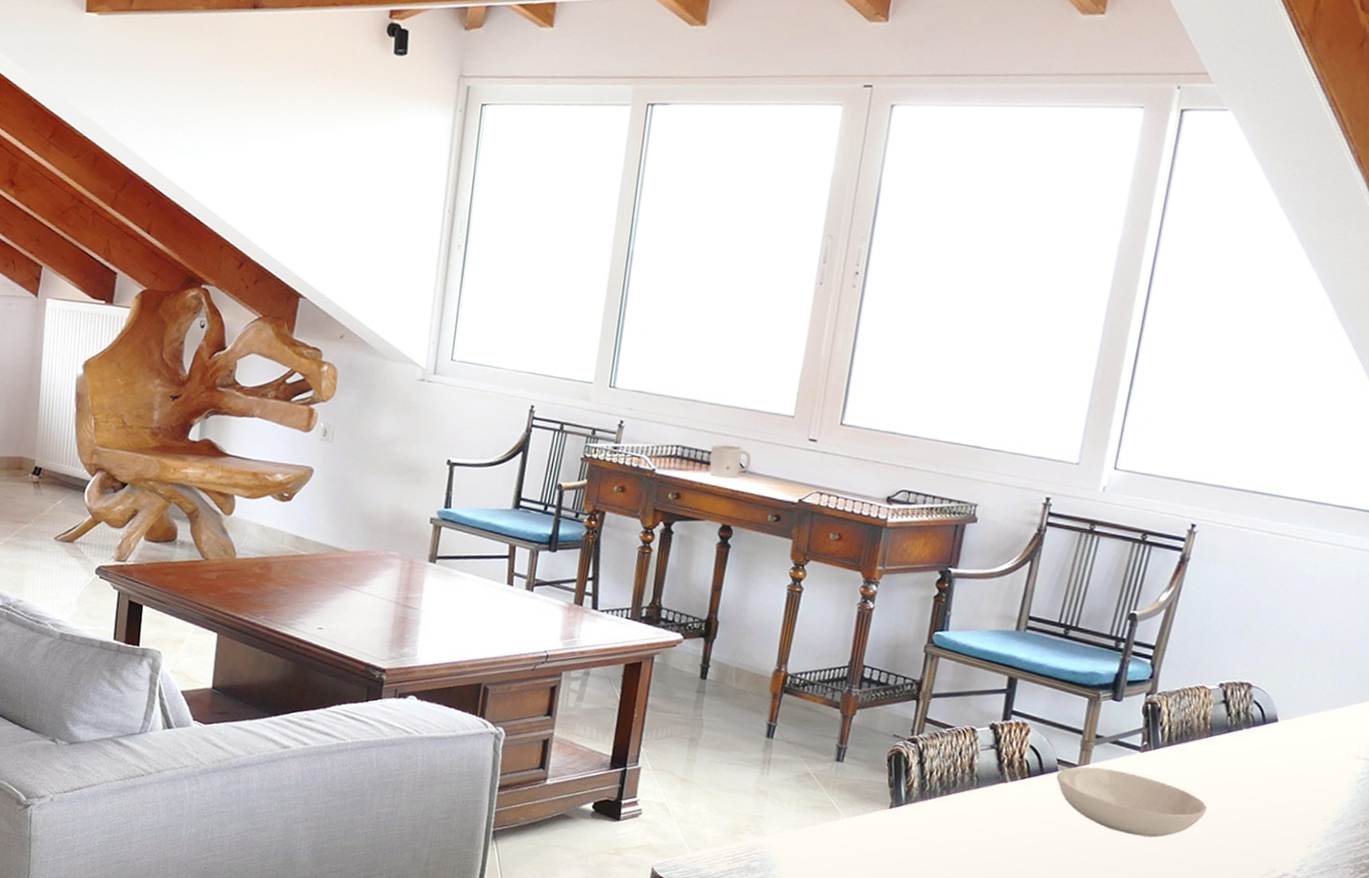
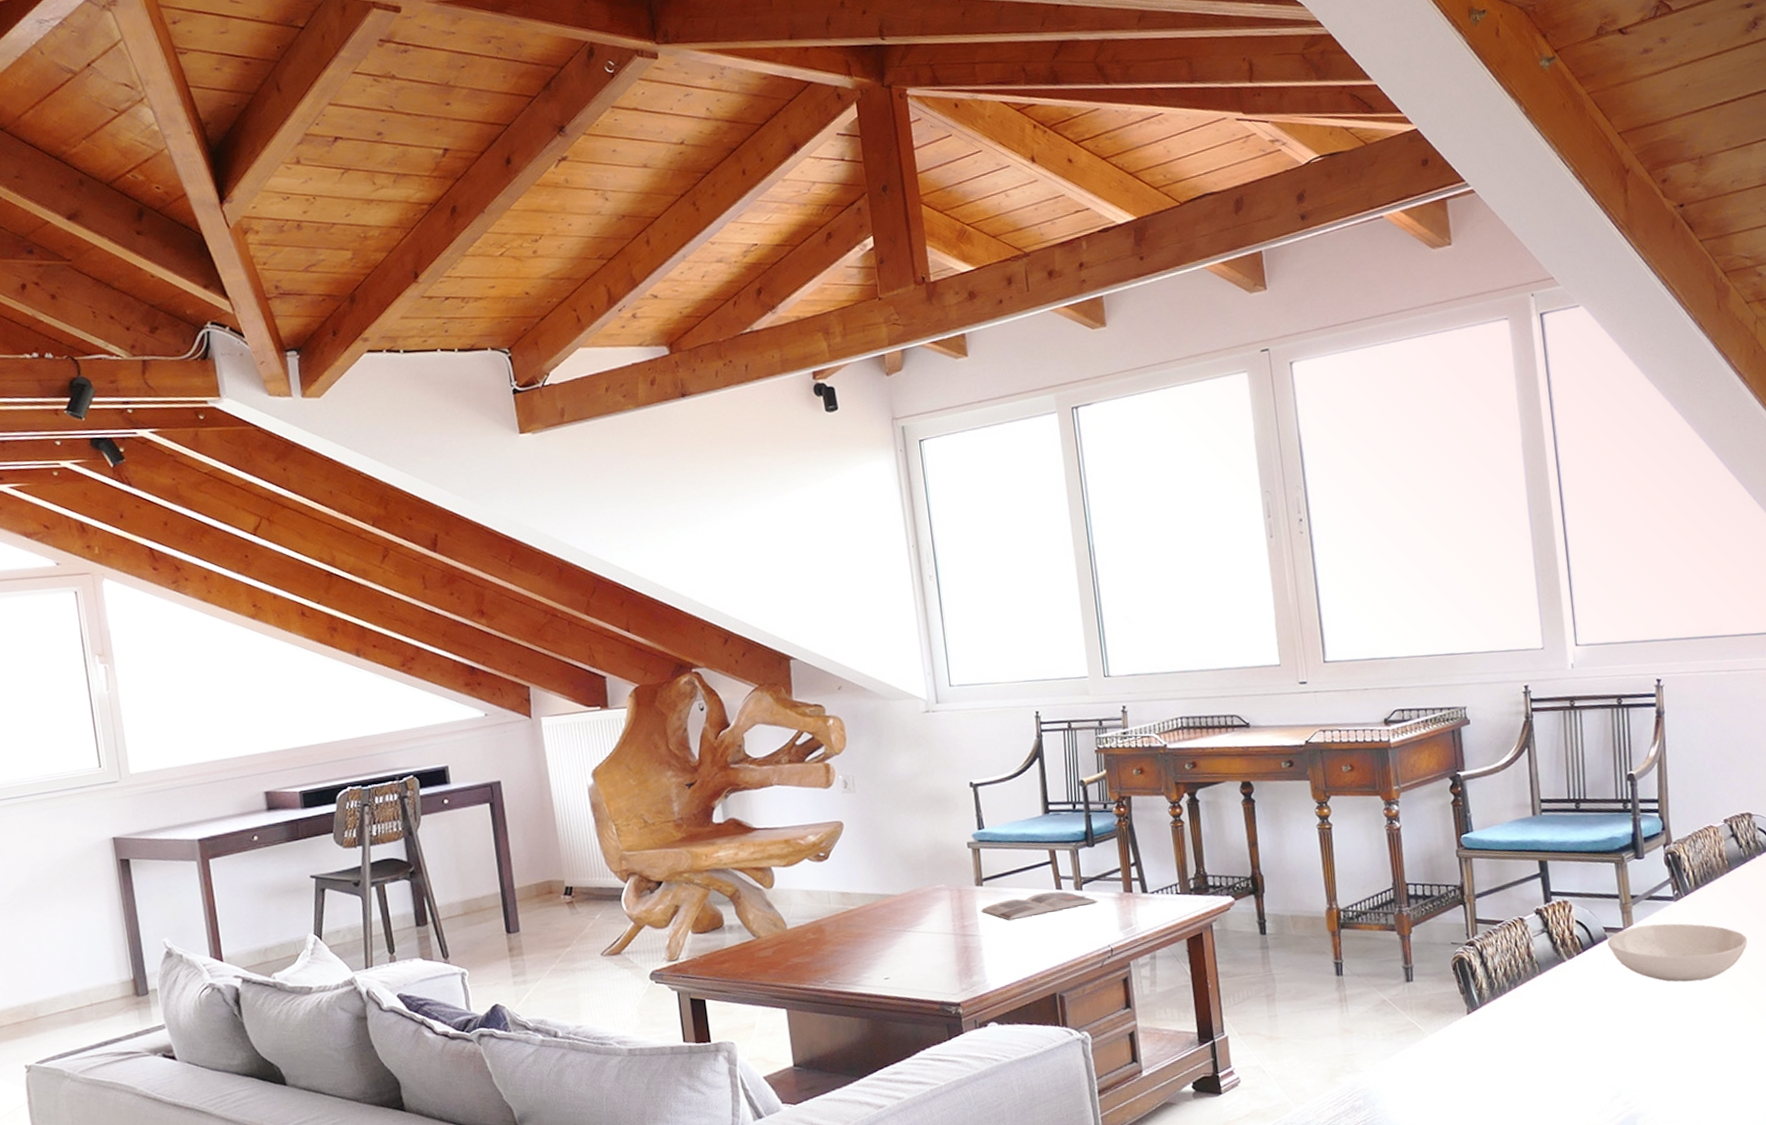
magazine: none [427,582,546,607] -> present [980,891,1099,920]
mug: present [709,444,751,479] -> none [1212,705,1253,739]

